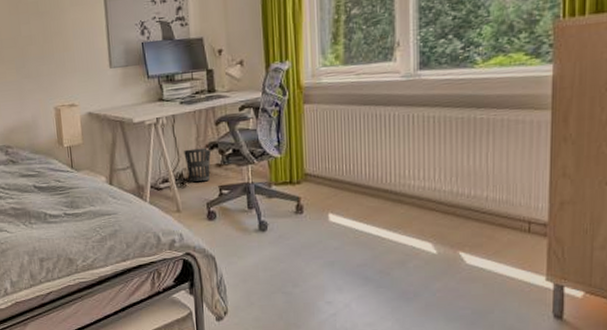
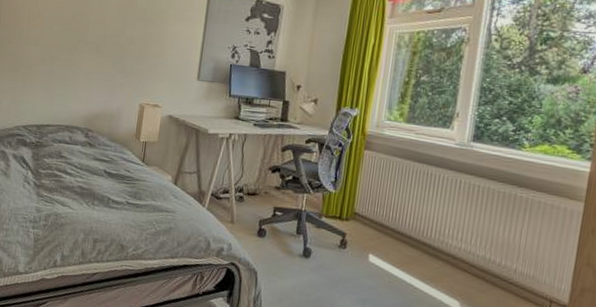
wastebasket: present [184,147,212,182] -> none [247,167,274,200]

